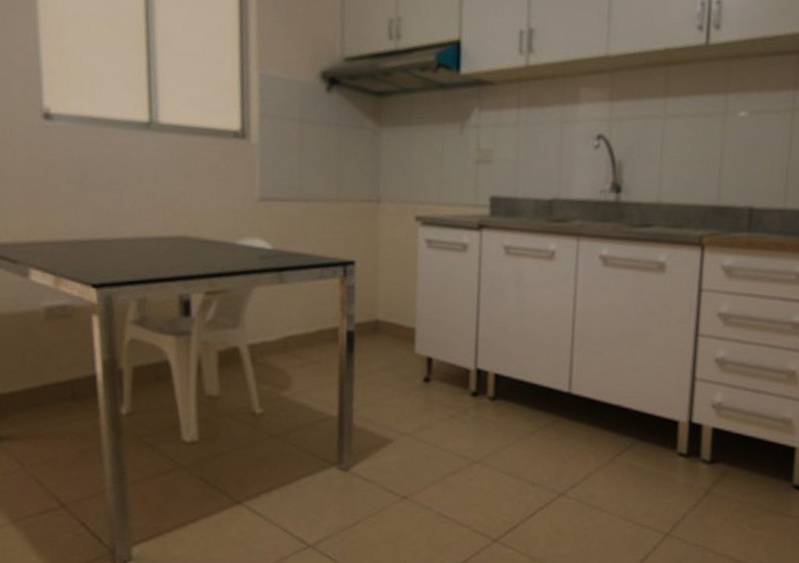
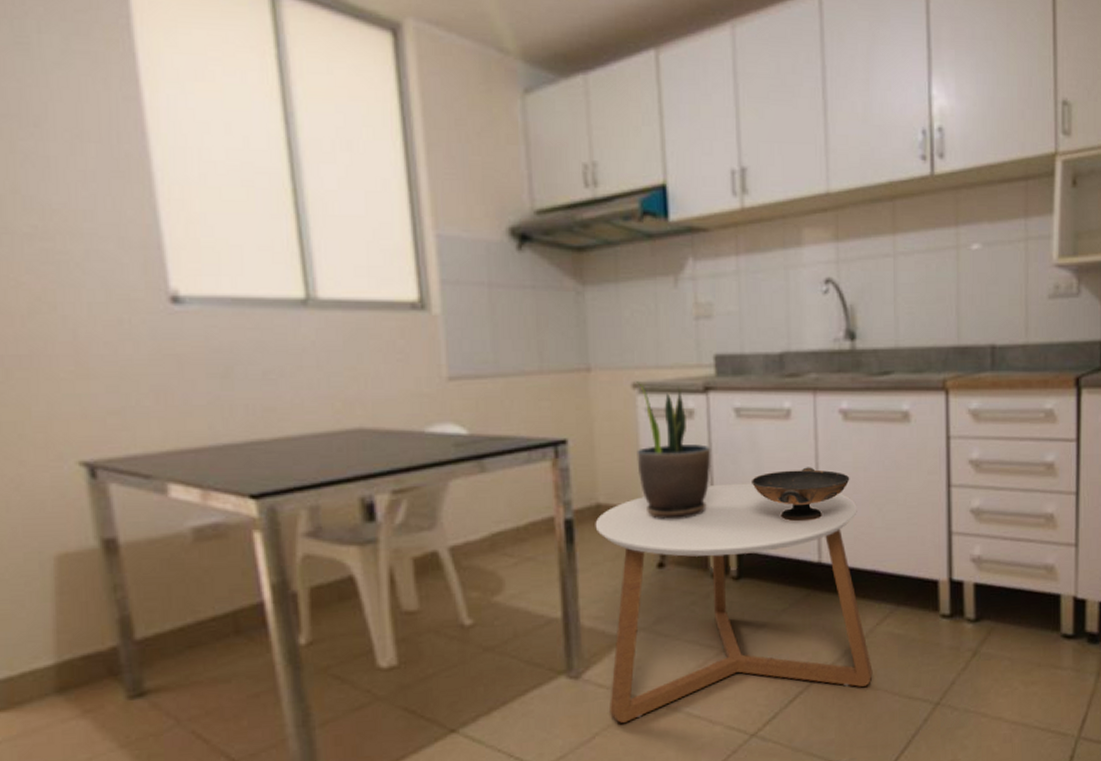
coffee table: none [371,313,610,515] -> present [595,483,873,723]
potted plant: none [413,214,480,341] -> present [635,380,712,519]
decorative bowl: none [513,305,604,355] -> present [750,467,850,522]

